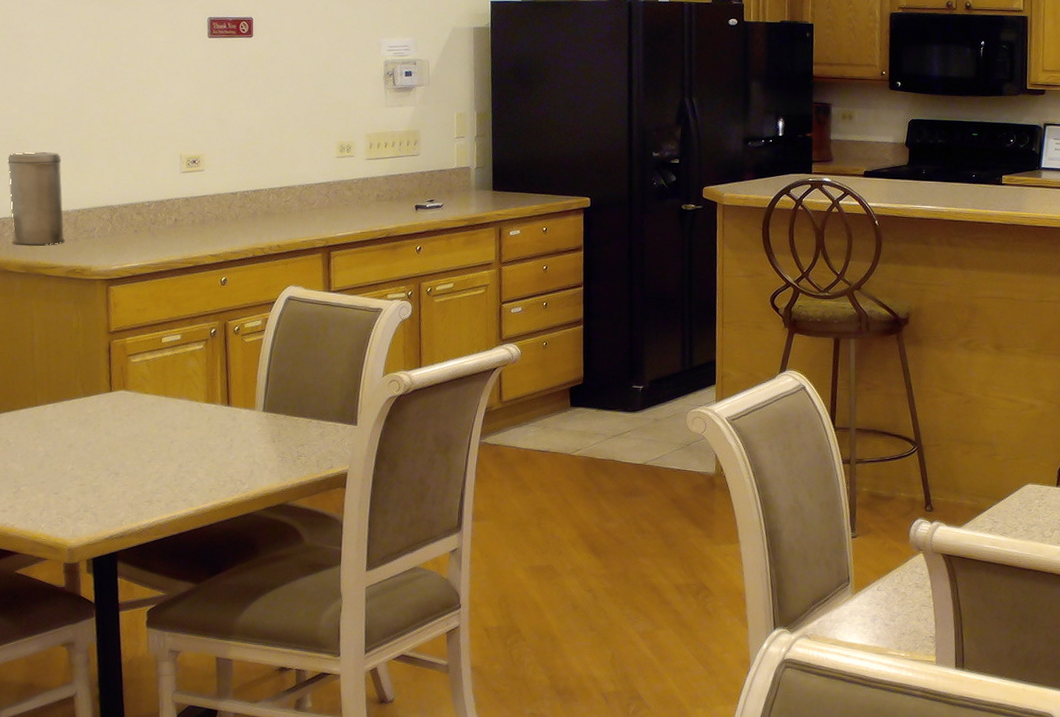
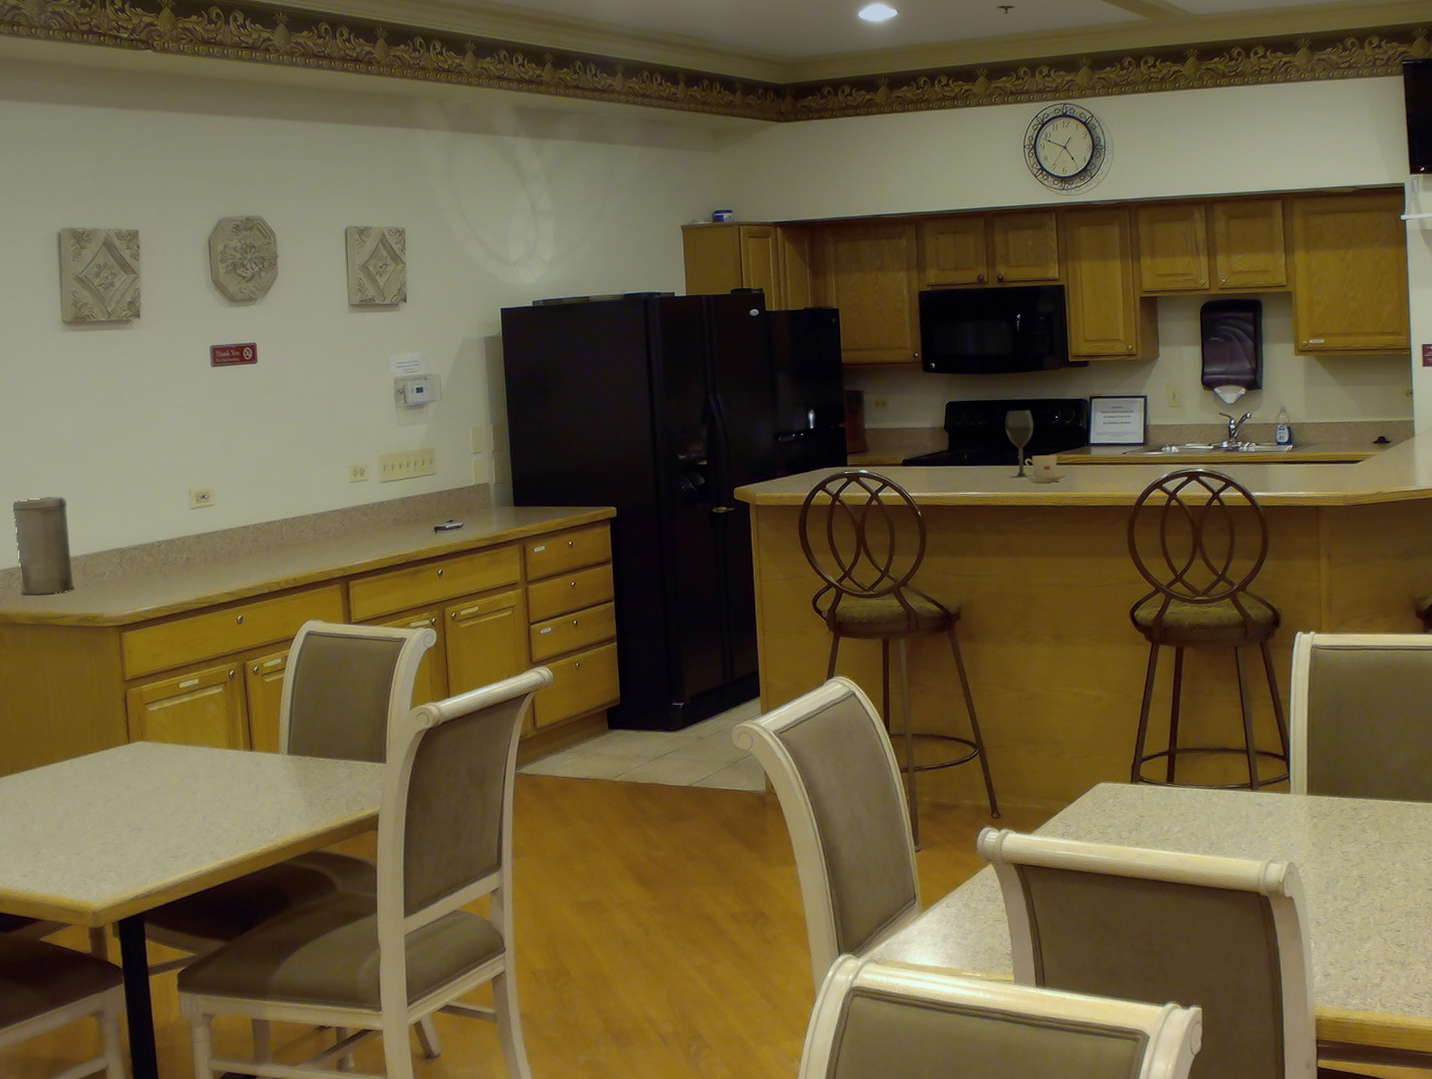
wine glass: none [963,132,989,196] -> present [1006,410,1034,478]
teacup: none [978,175,1017,202] -> present [1025,455,1066,483]

